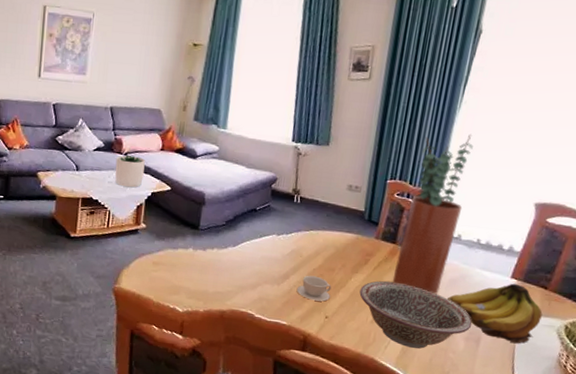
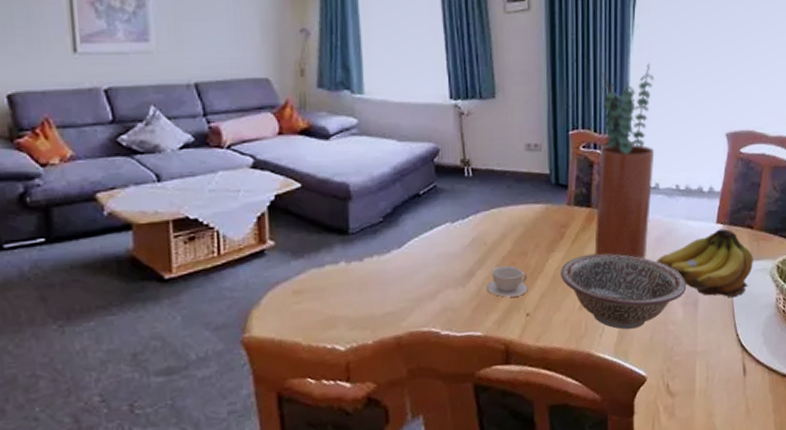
planter: present [115,155,145,188] -> none [215,148,260,194]

